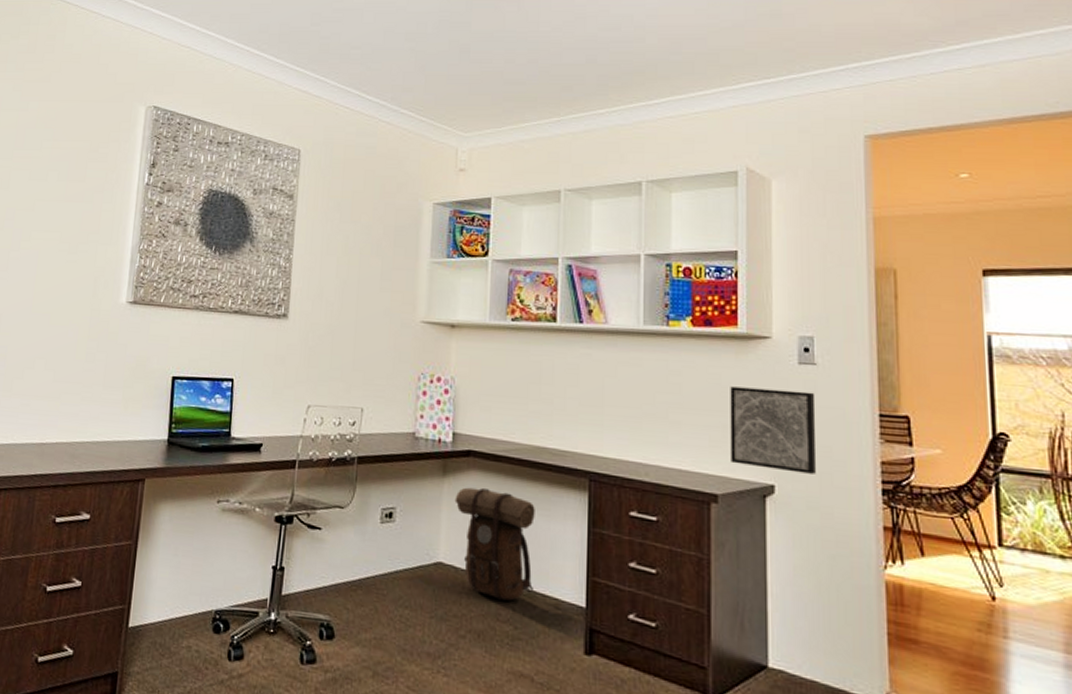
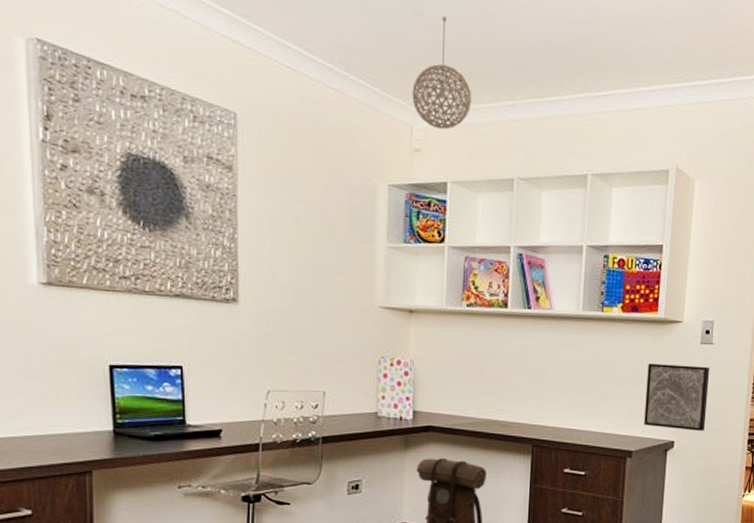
pendant light: none [457,50,517,149] -> present [412,16,472,130]

